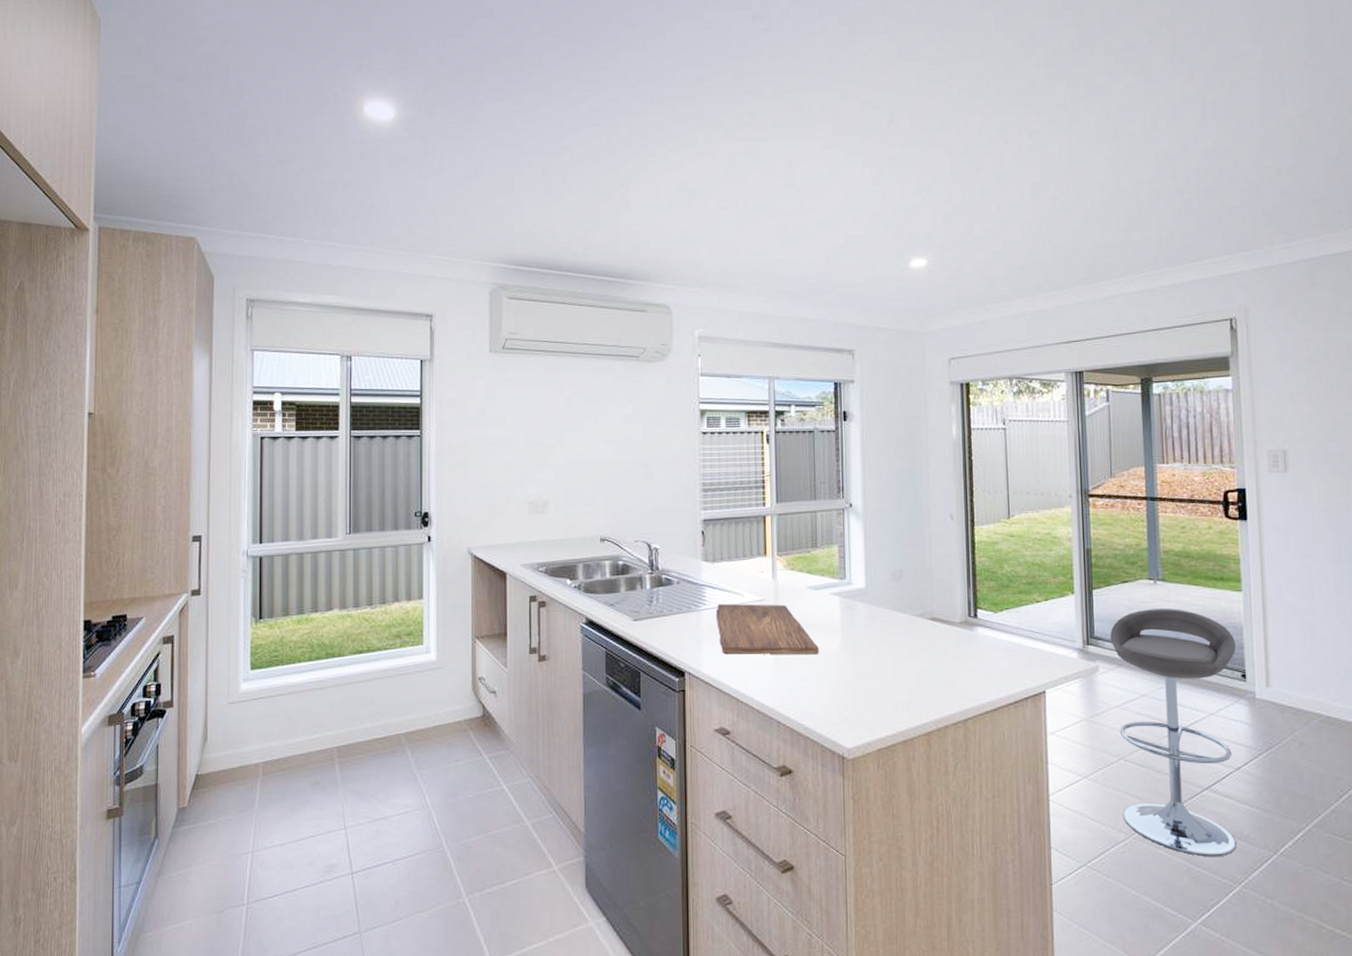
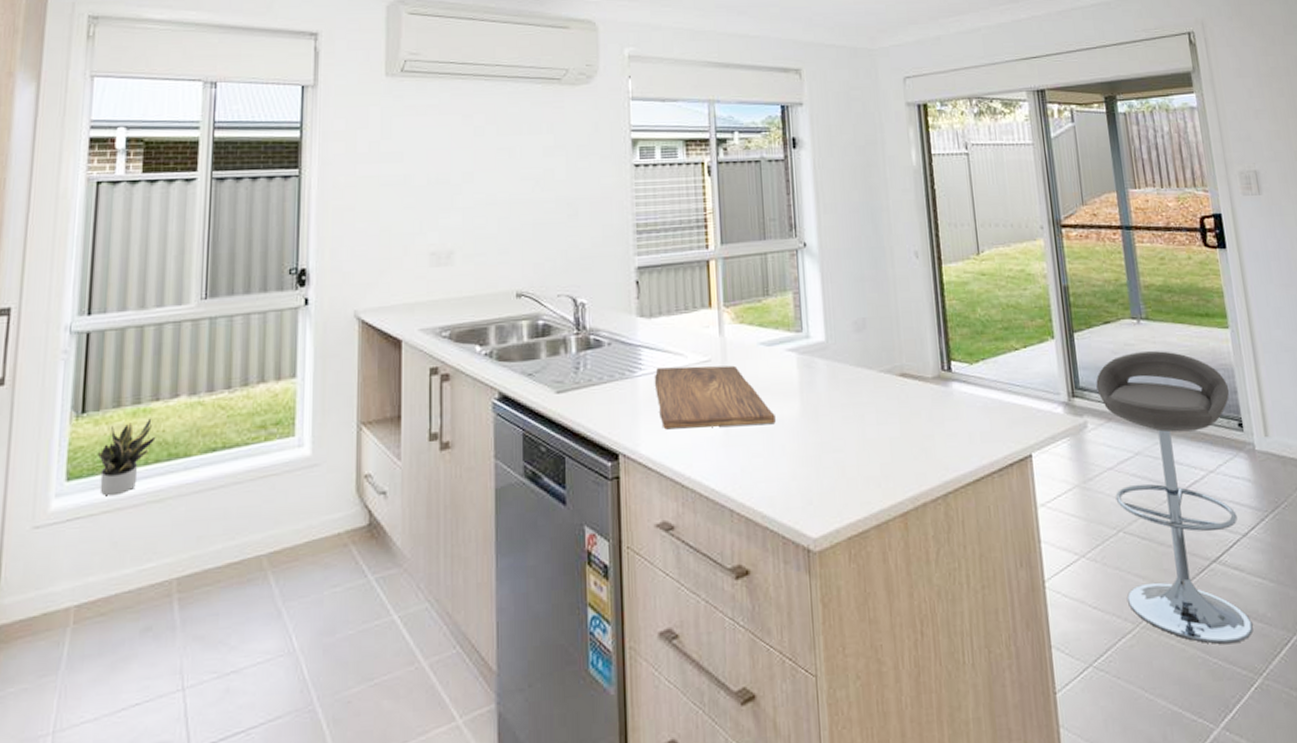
potted plant: none [272,625,316,683] -> present [97,418,156,497]

